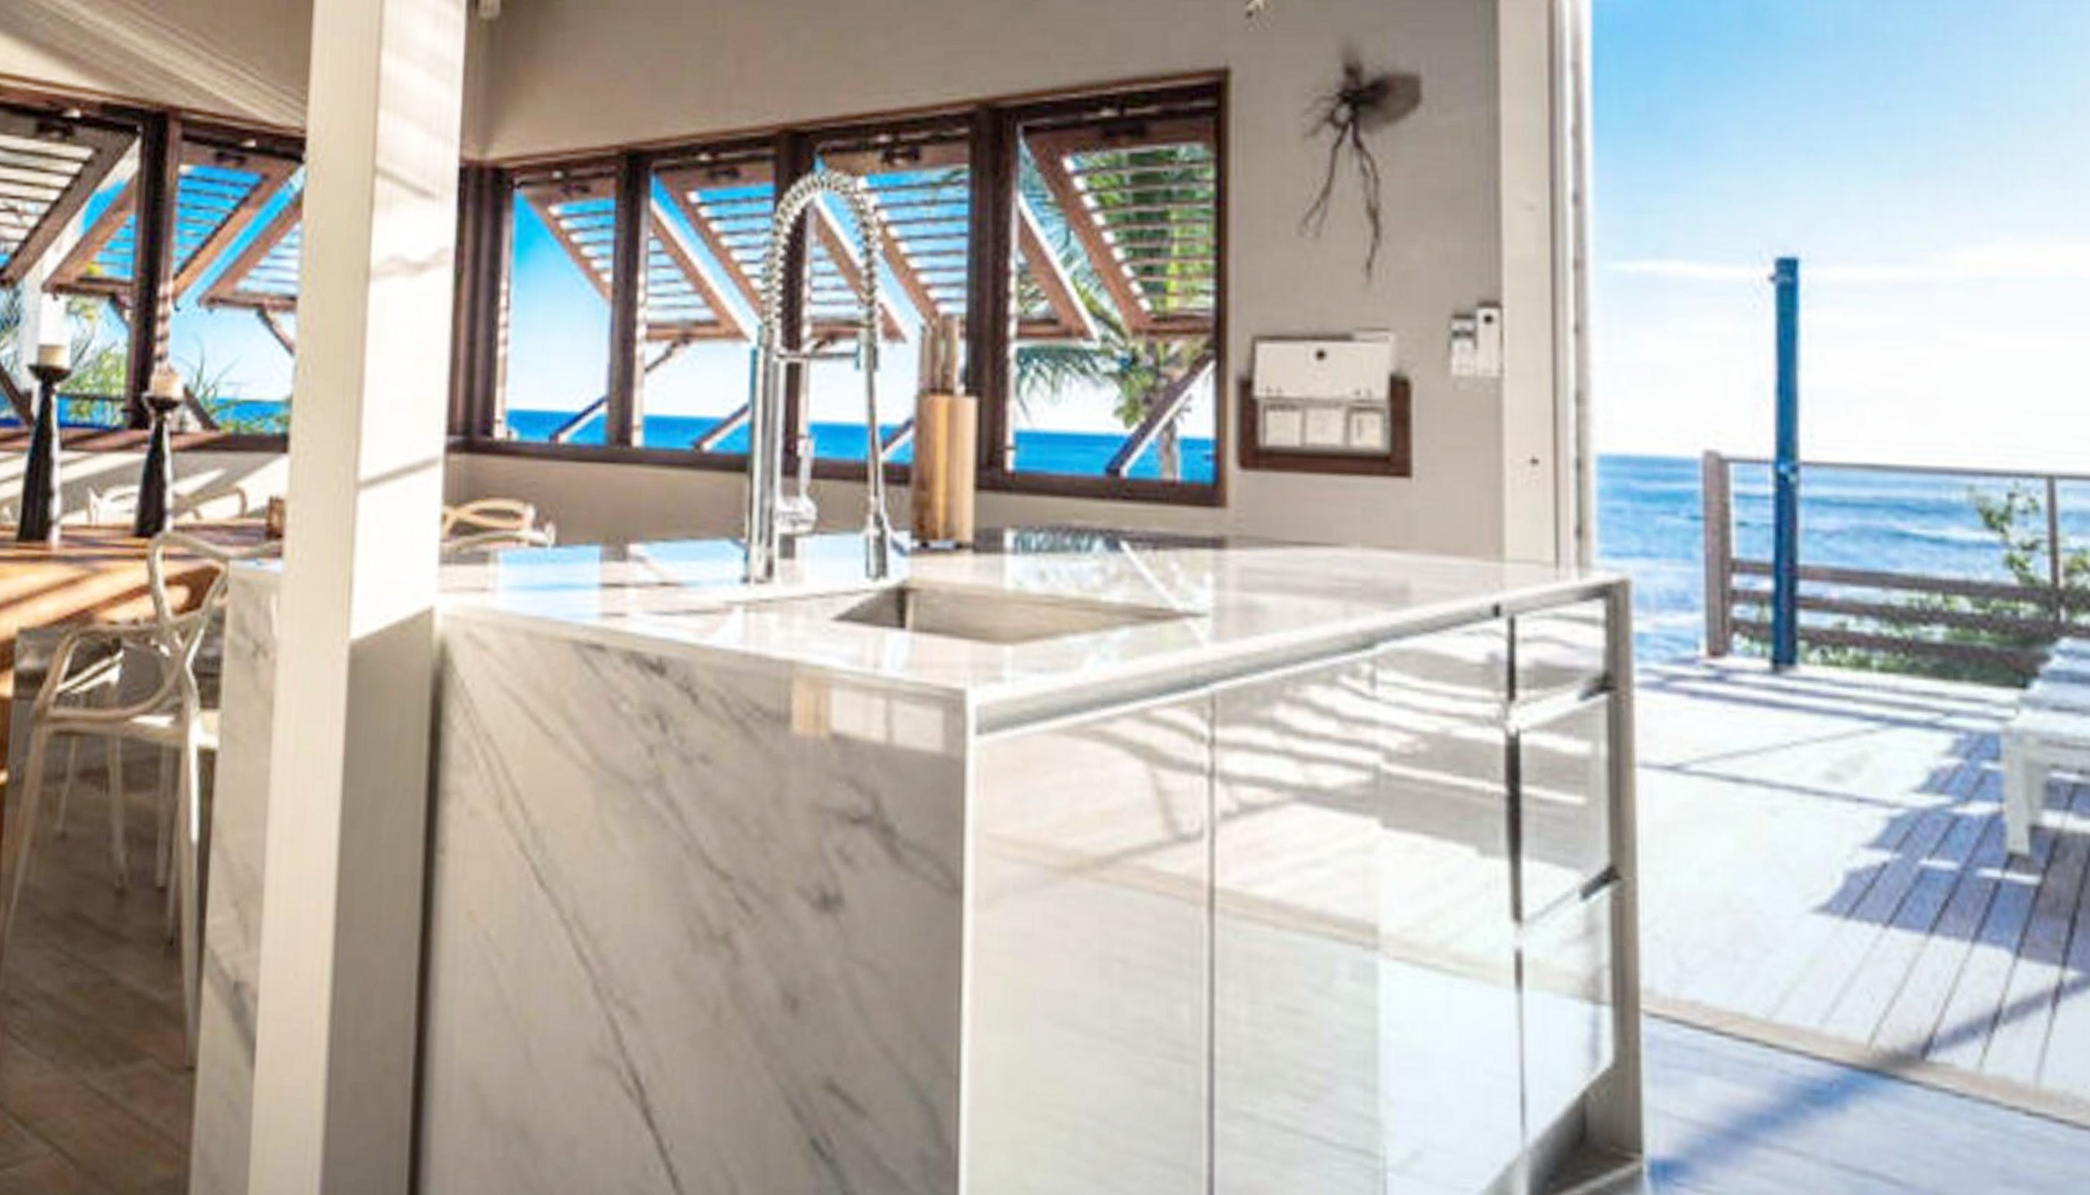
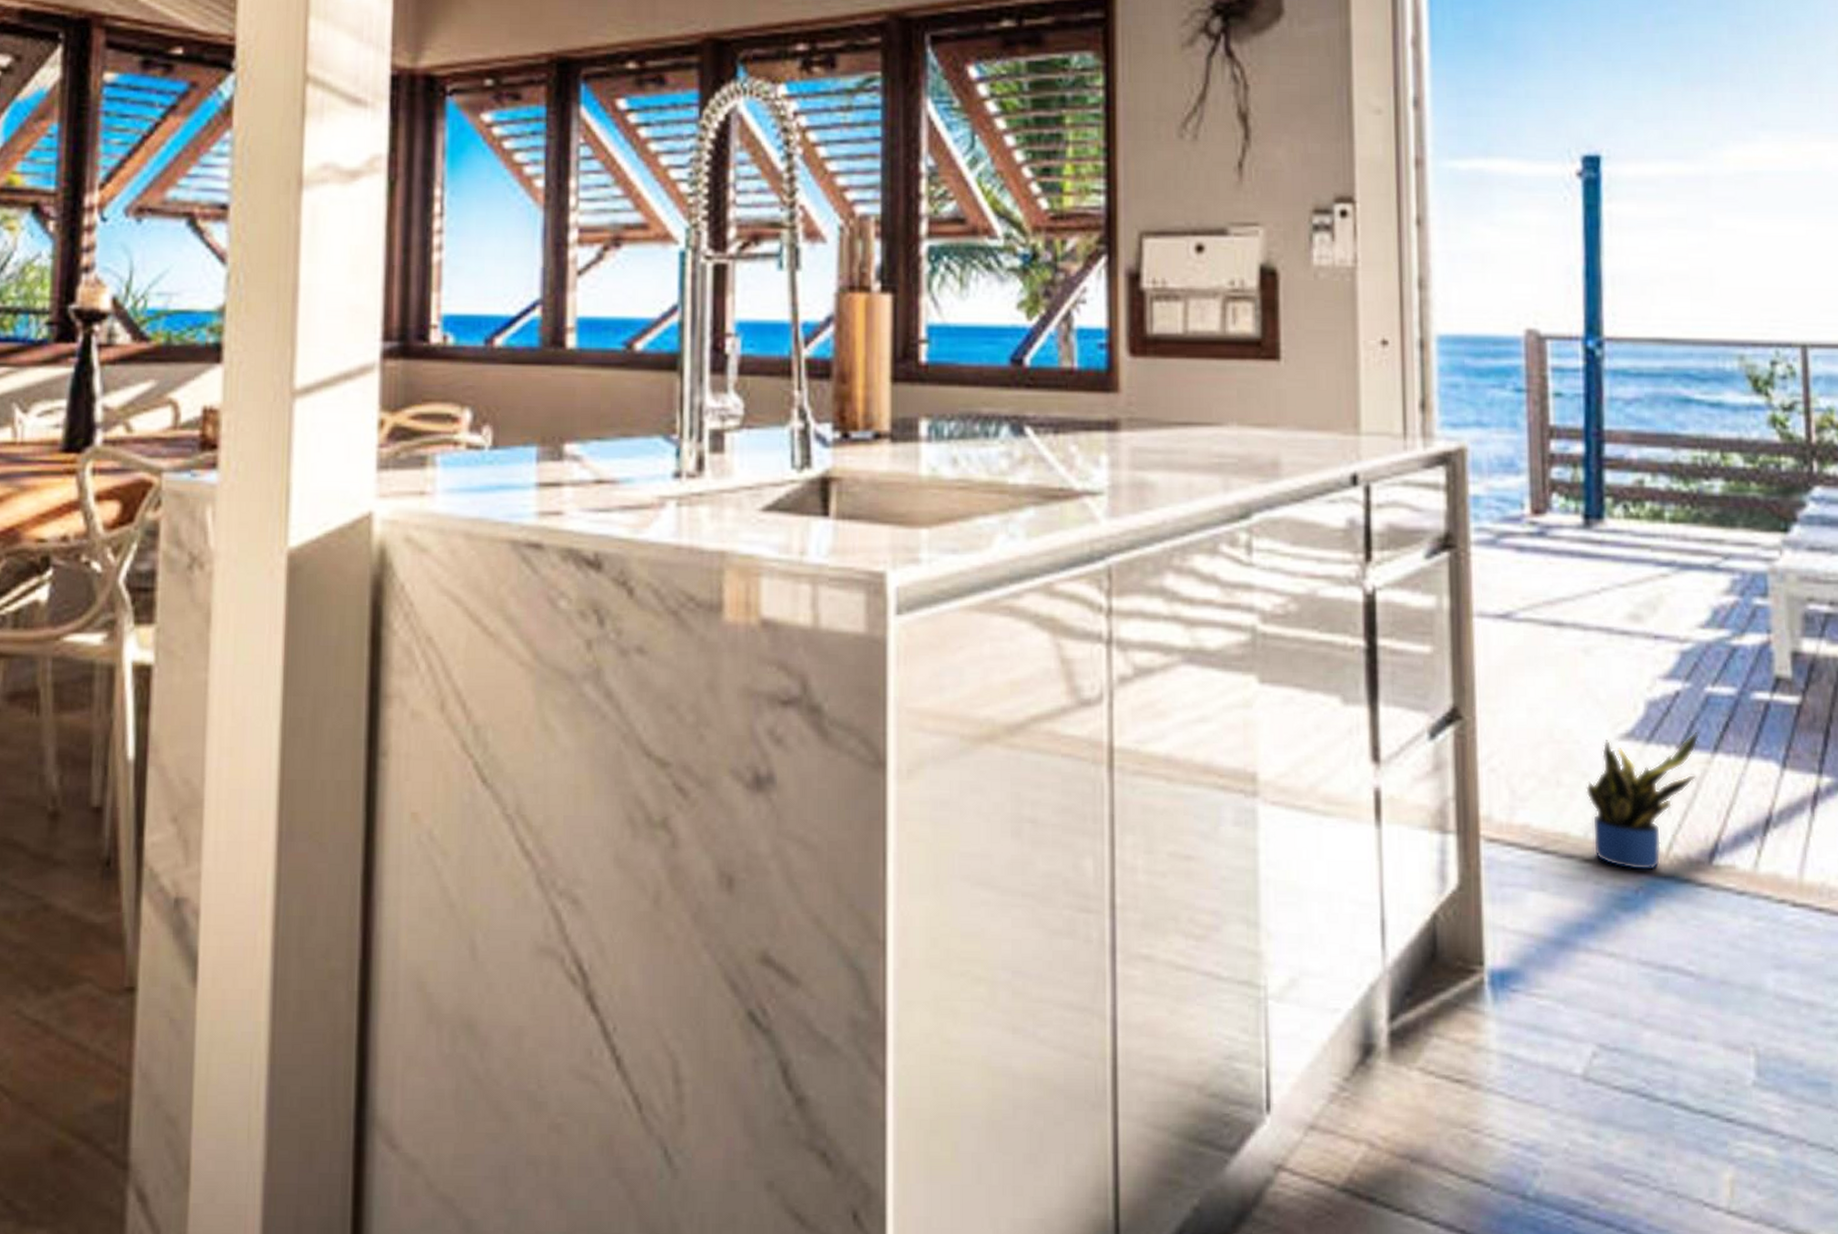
potted plant: none [1770,910,1911,1063] -> present [1586,732,1699,871]

